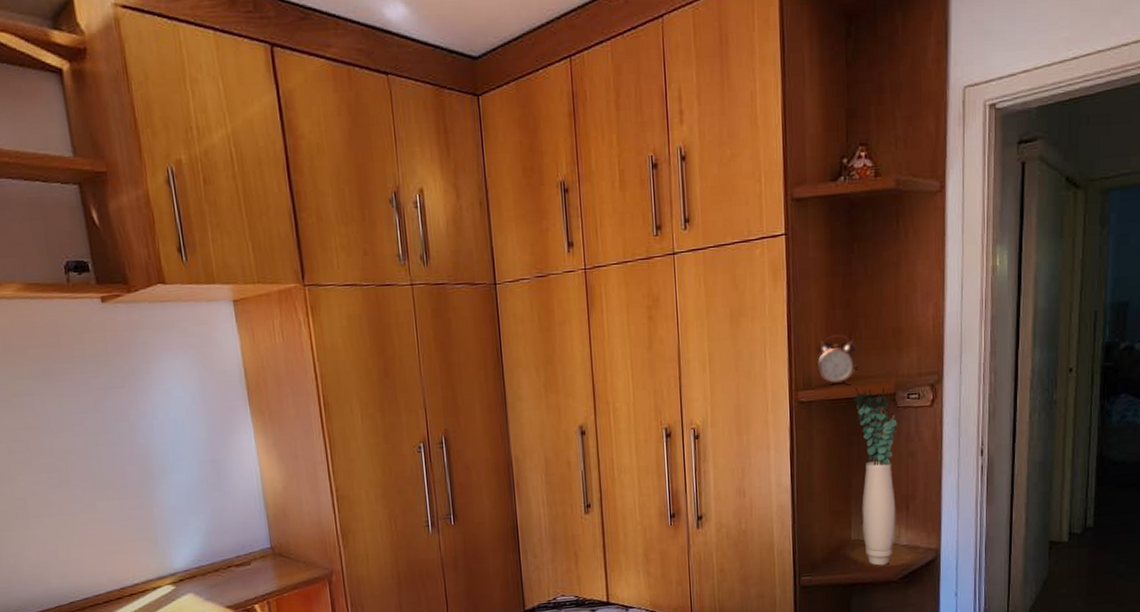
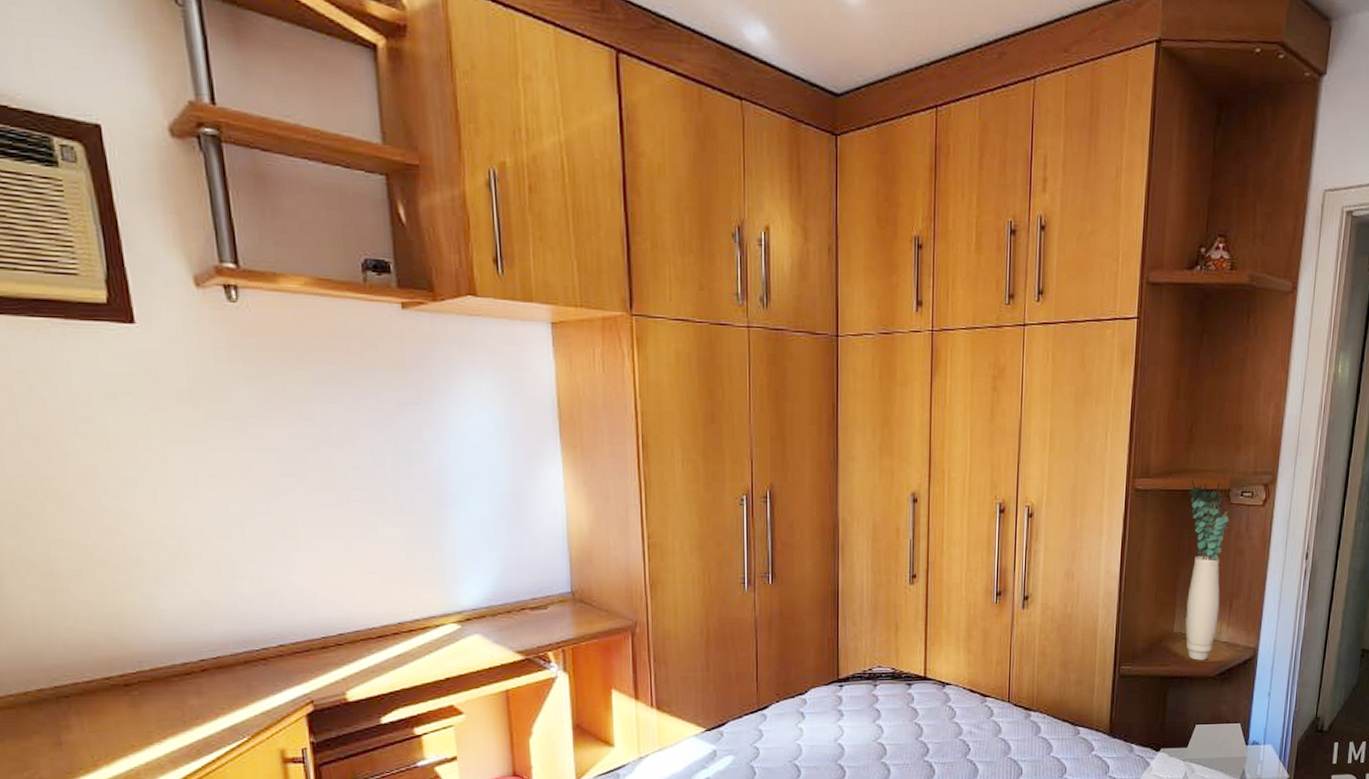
alarm clock: present [816,334,857,386] -> none [1155,425,1197,477]

